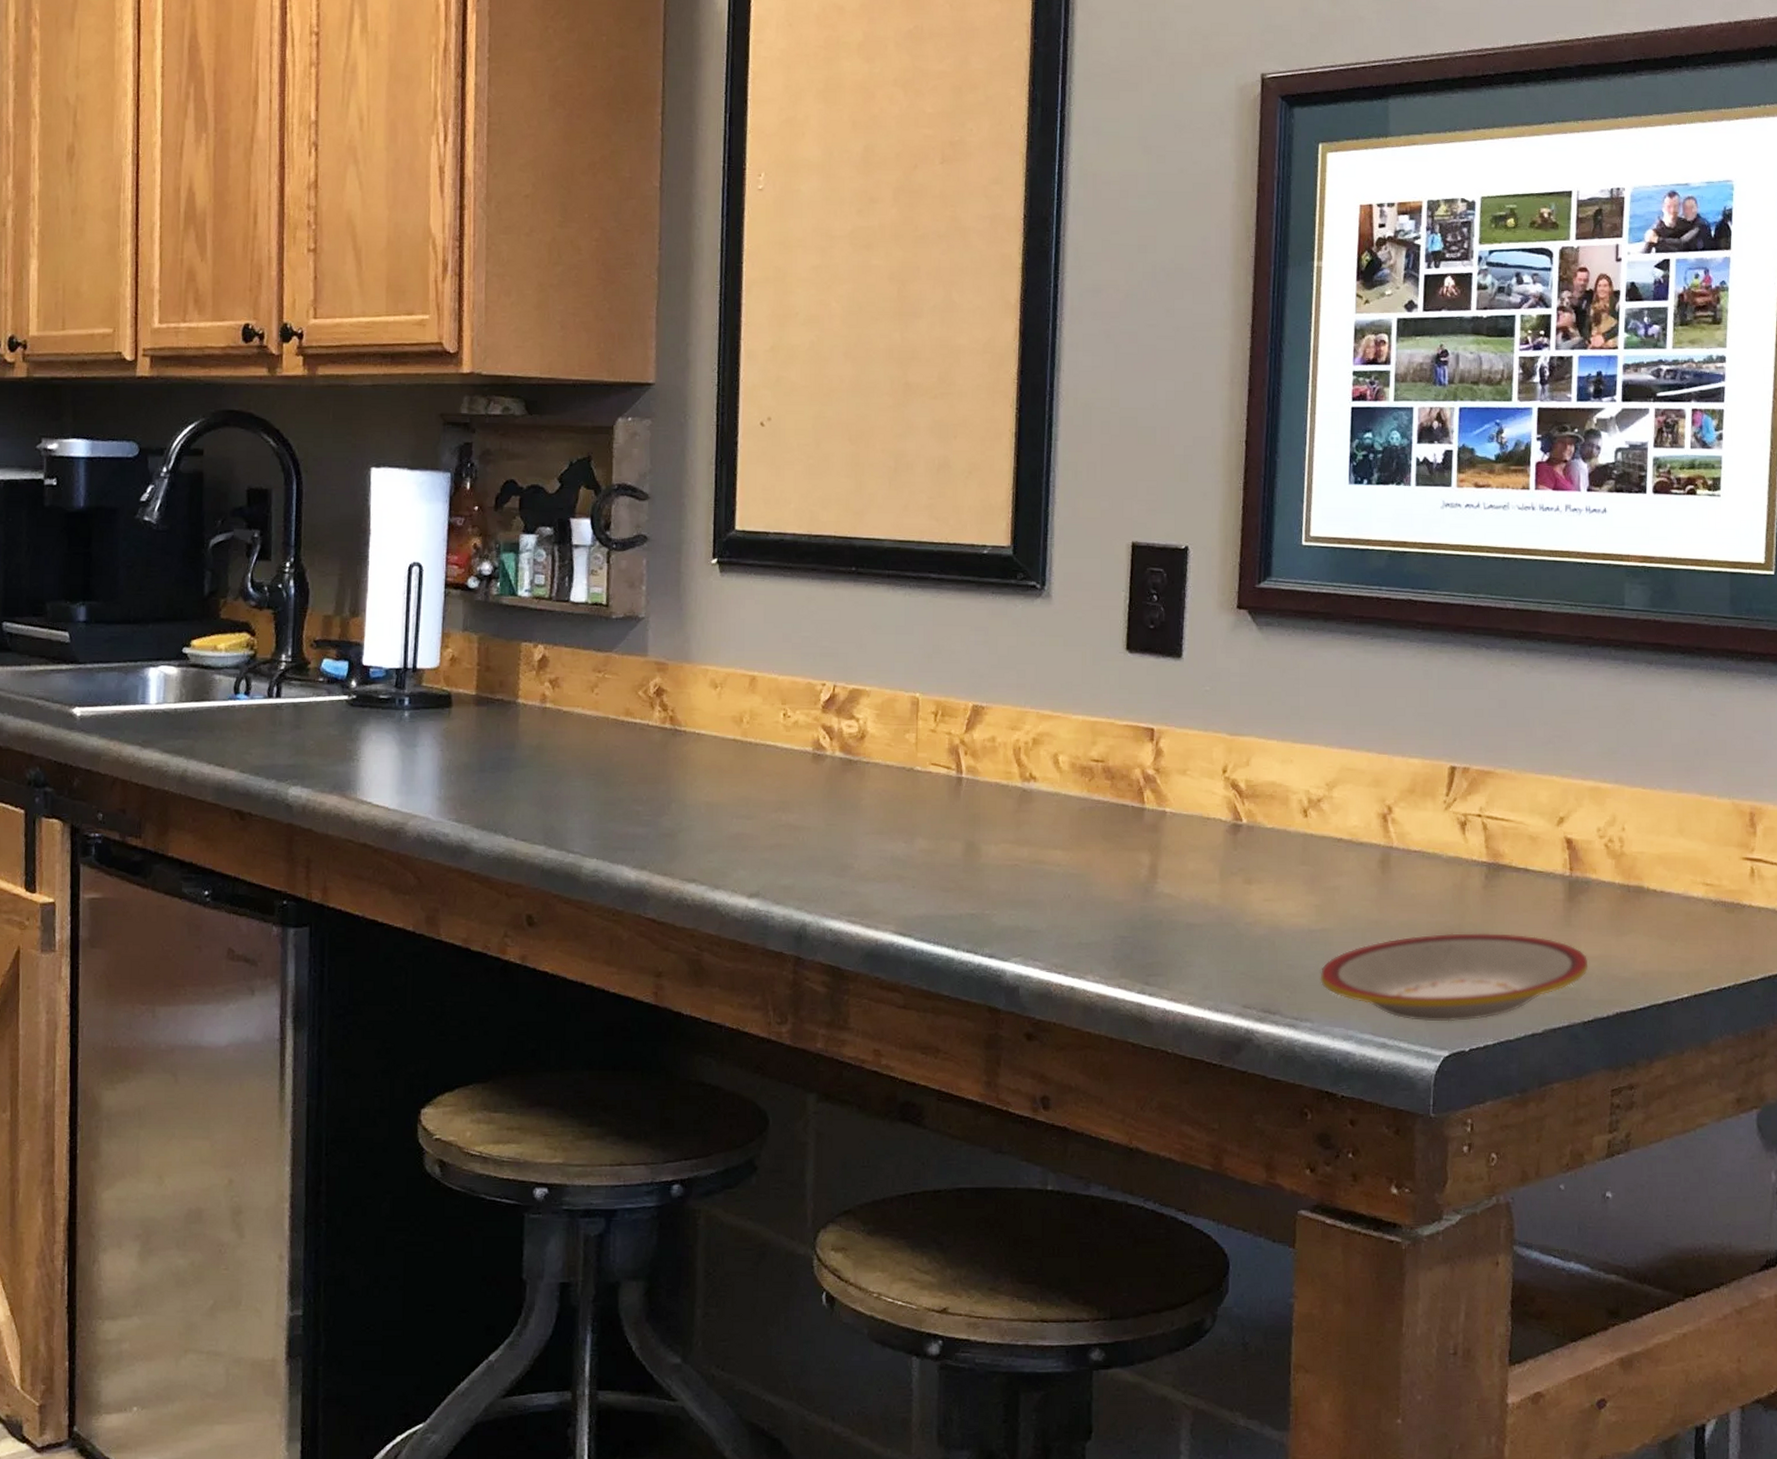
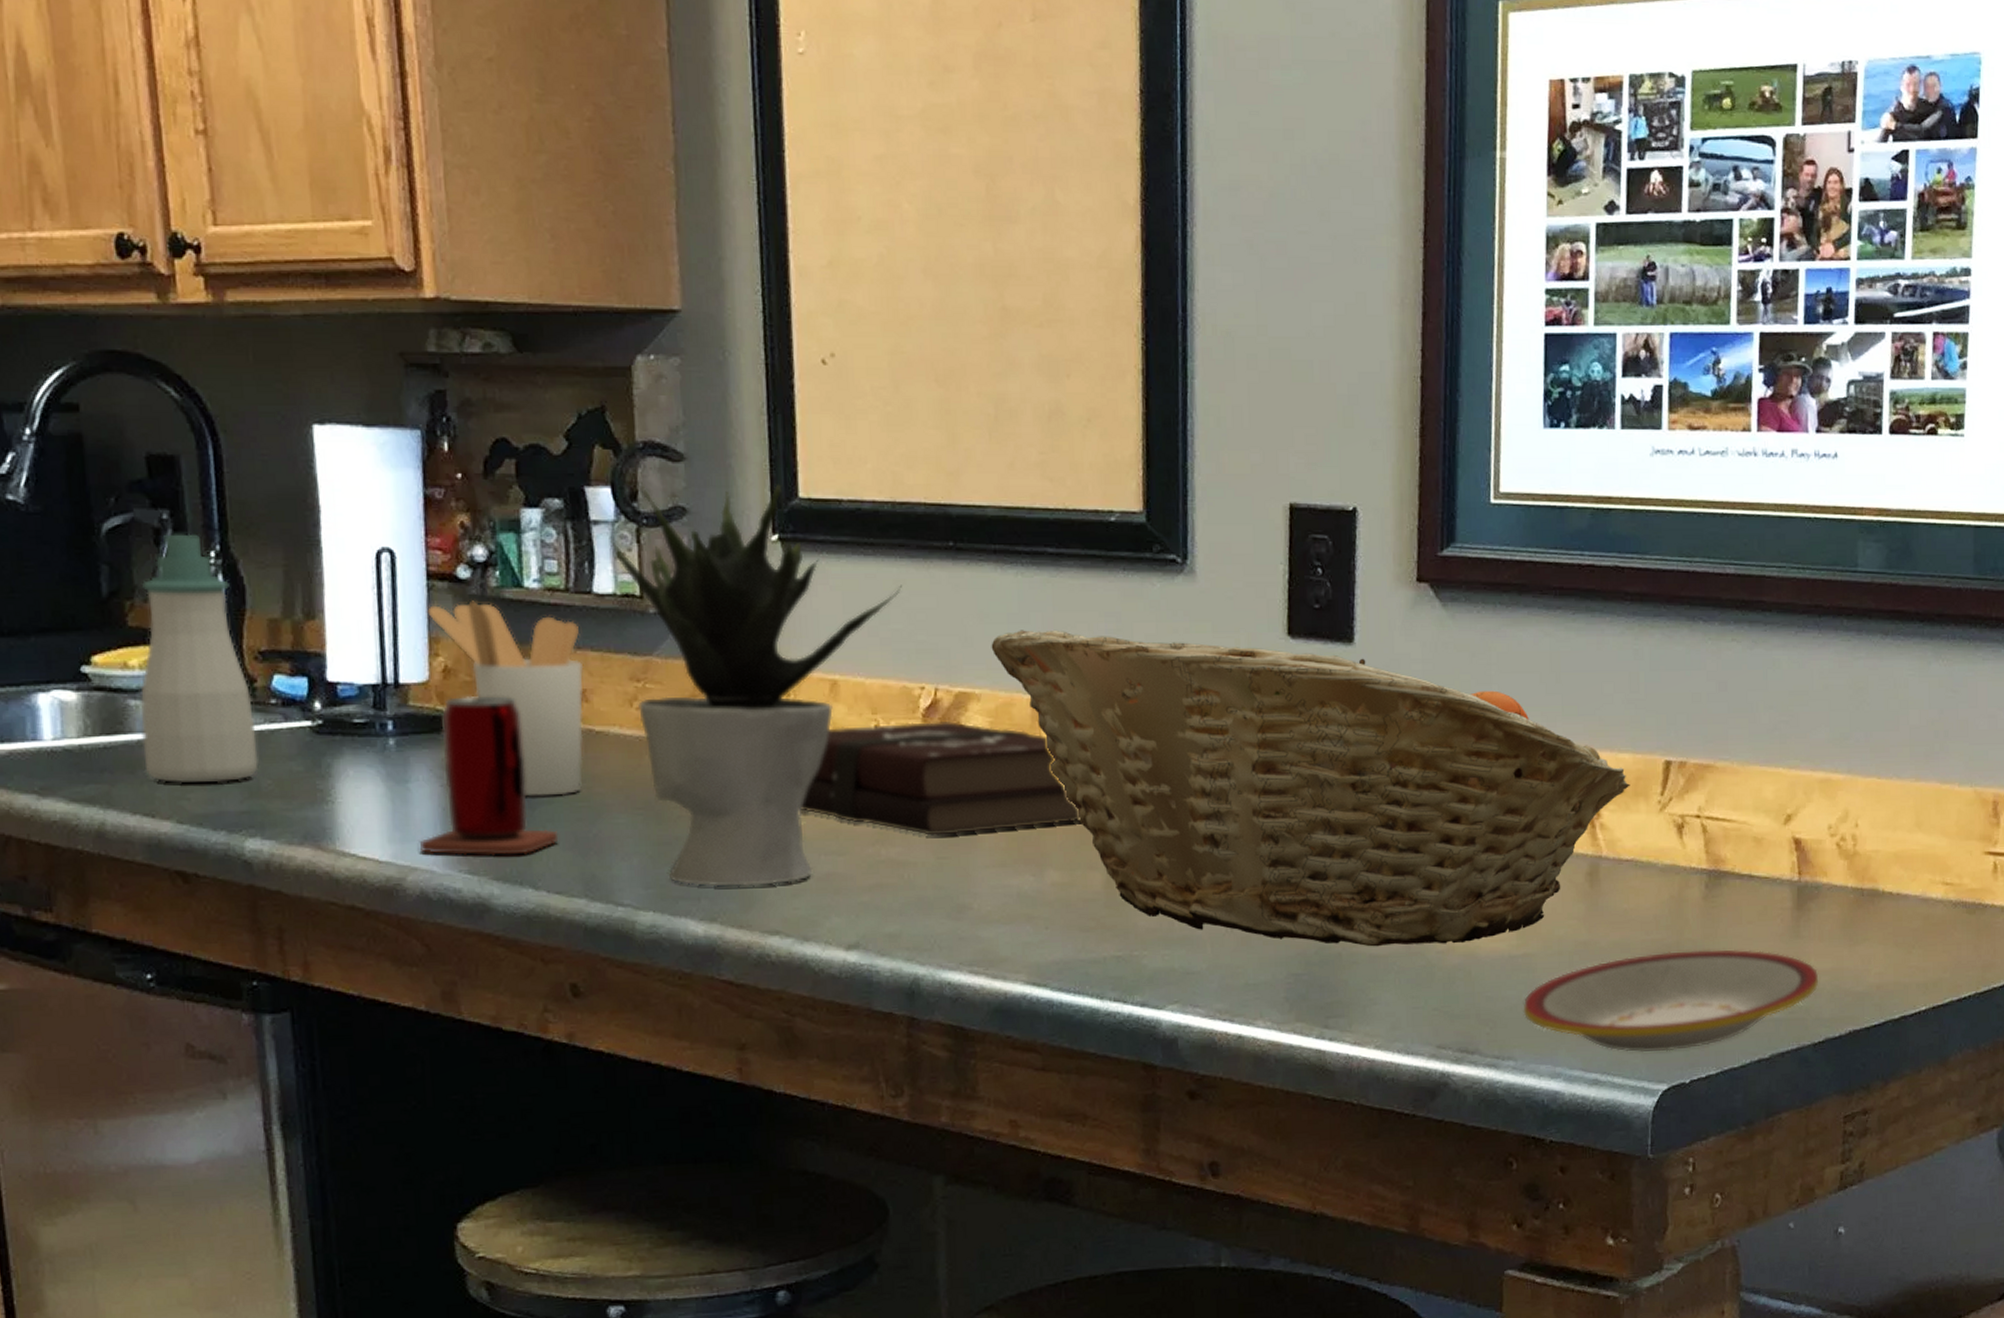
soap bottle: none [221,548,306,742] -> present [140,534,259,784]
beer can: none [421,680,528,808] -> present [420,696,559,855]
utensil holder: none [443,605,558,762] -> present [427,600,584,797]
potted plant: none [584,516,812,841] -> present [607,482,902,887]
hardback book: none [720,711,946,806] -> present [801,720,1080,836]
fruit basket: none [881,640,1419,917] -> present [991,629,1630,947]

